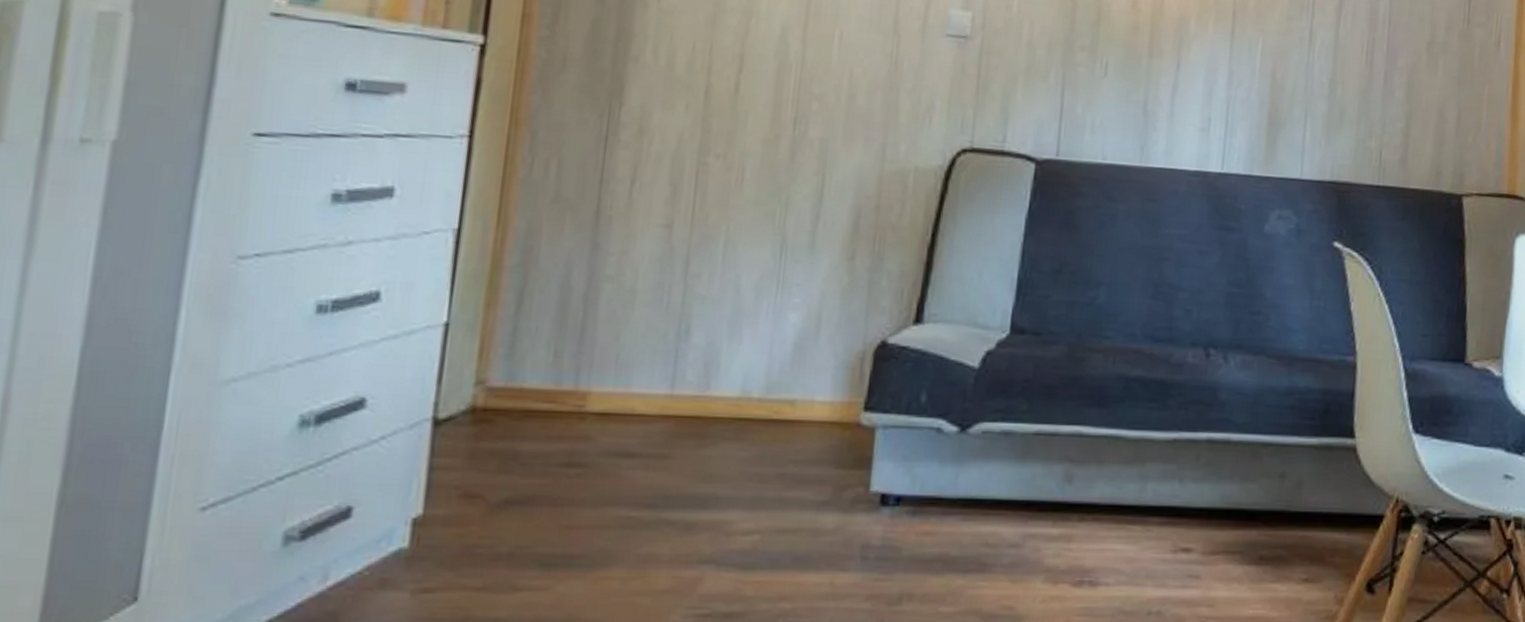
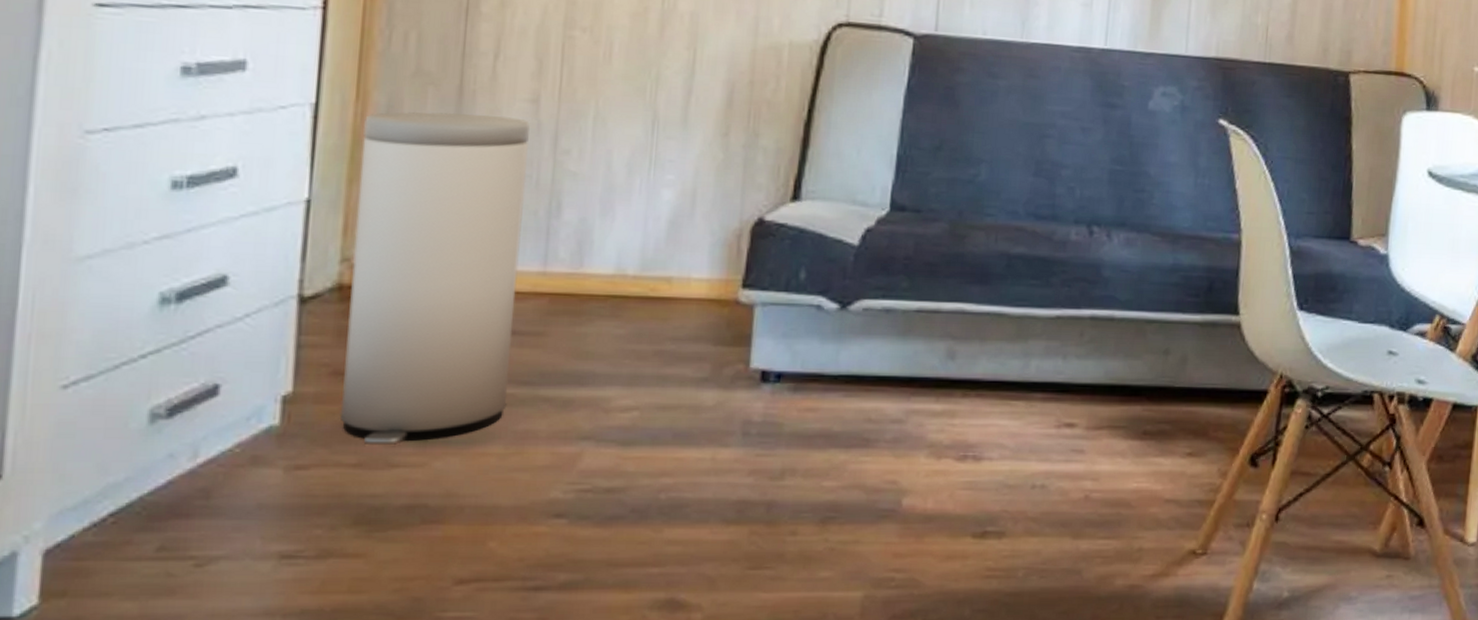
pedal bin: none [467,237,663,569] -> present [340,112,530,446]

